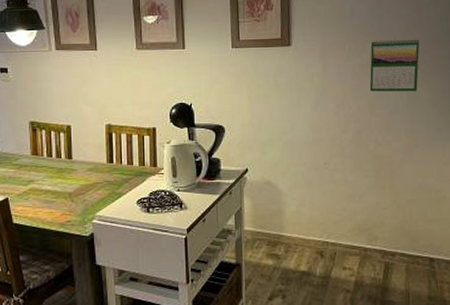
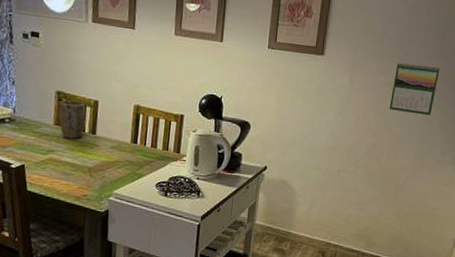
plant pot: none [34,128,60,166] -> present [58,100,86,139]

